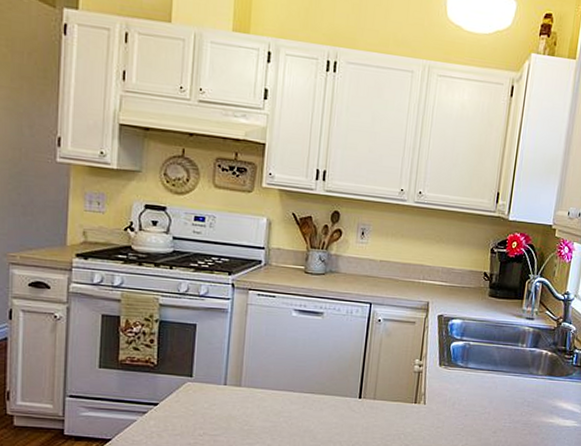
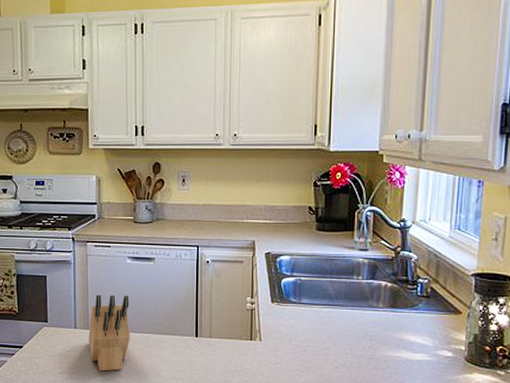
knife block: none [239,348,291,434] -> present [88,295,130,371]

